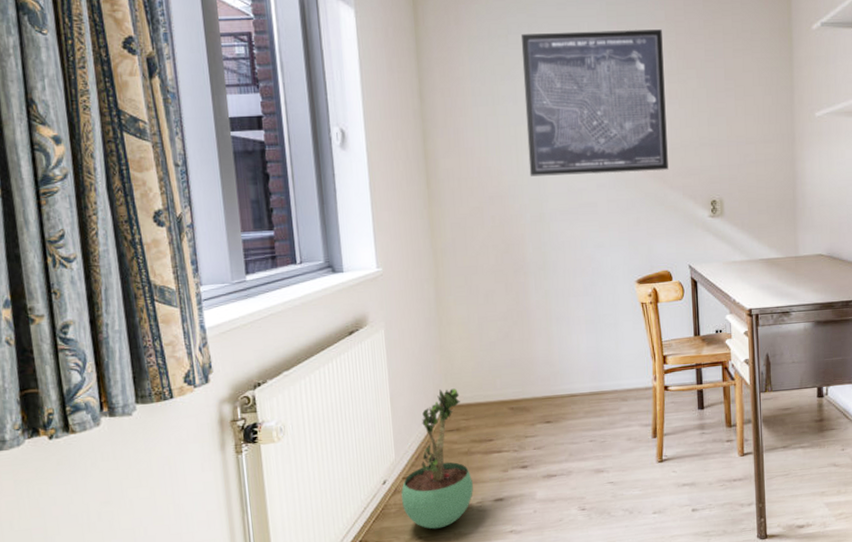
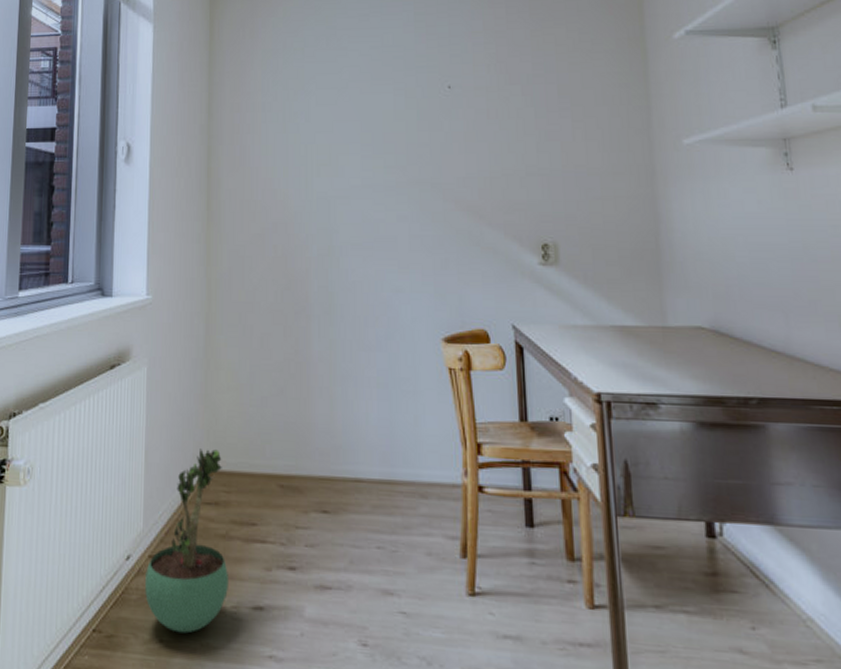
wall art: present [520,29,668,177] -> none [318,41,486,203]

